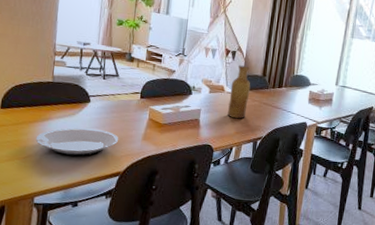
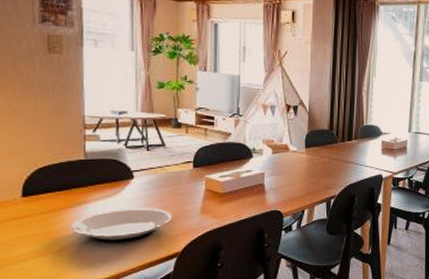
vase: present [227,65,251,119] -> none [295,120,318,179]

